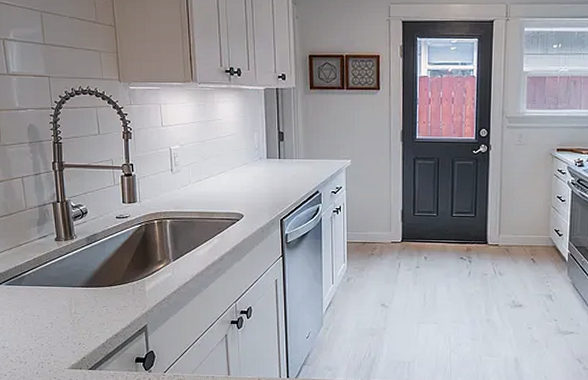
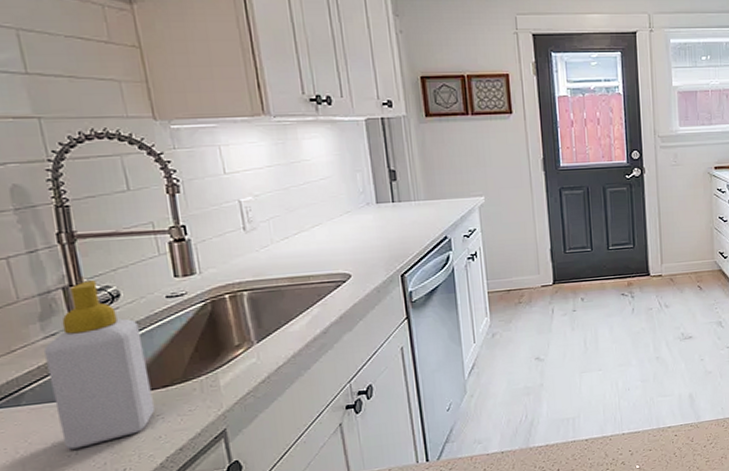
soap bottle: none [39,199,102,323] -> present [44,280,154,450]

